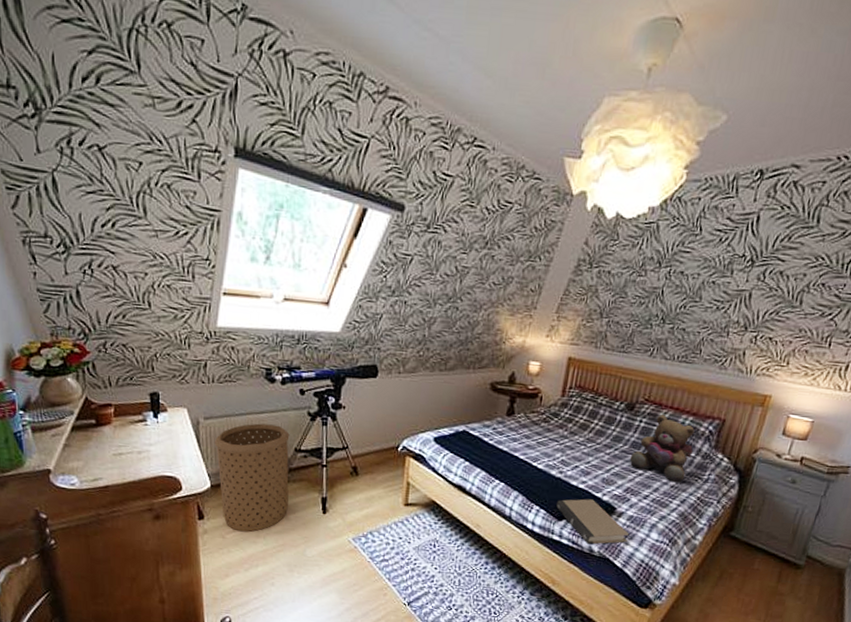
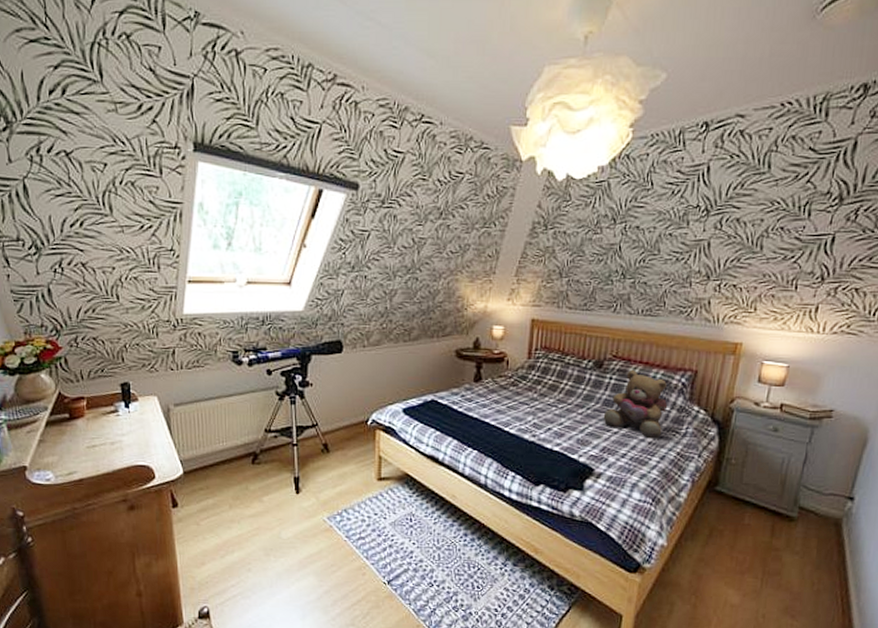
laundry basket: present [215,423,290,532] -> none [186,406,261,518]
book: present [555,498,630,545] -> none [531,461,610,509]

